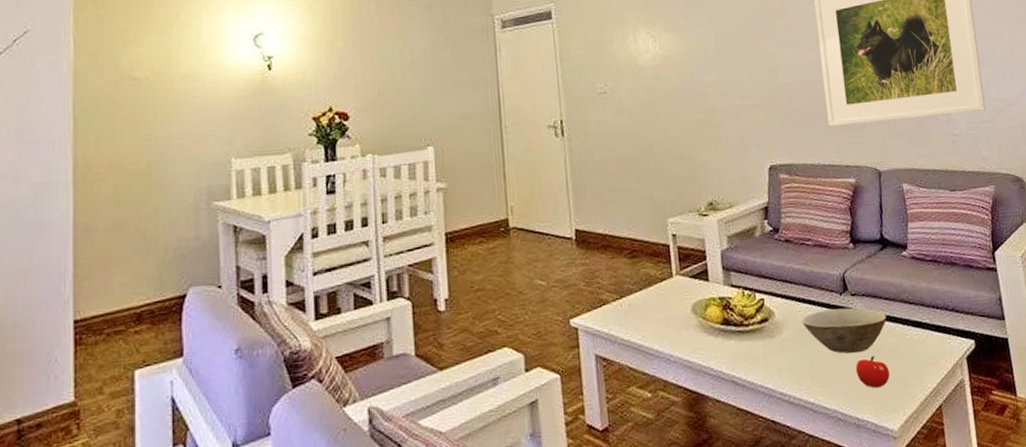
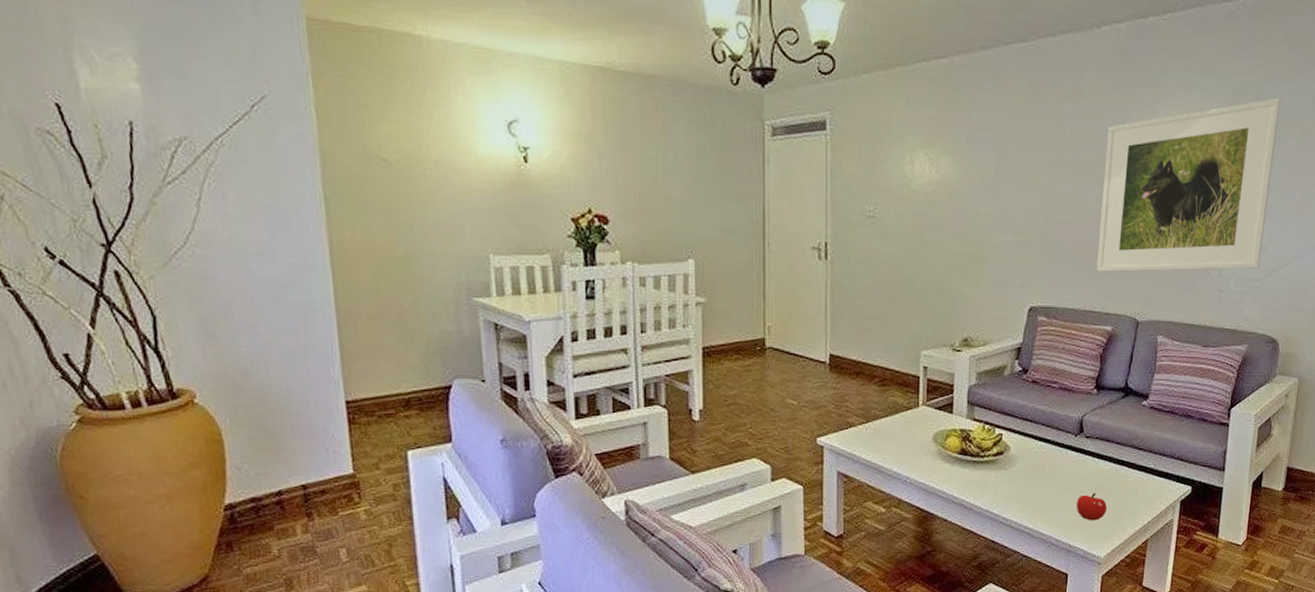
bowl: present [802,307,887,354] -> none [1035,448,1115,490]

